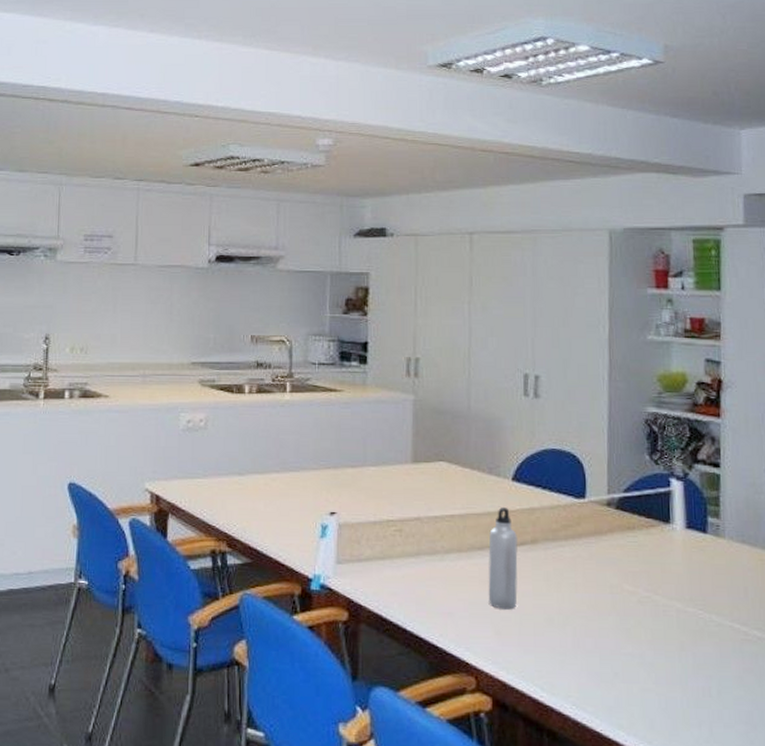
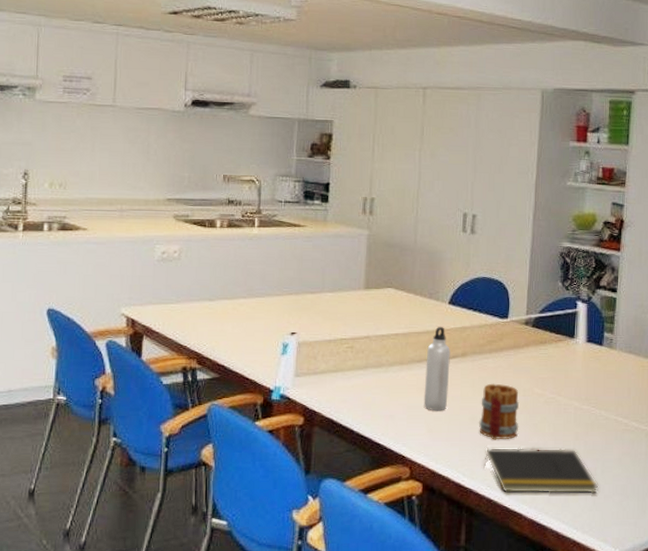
mug: none [557,577,608,648] -> present [479,383,520,440]
notepad: none [566,656,715,721] -> present [484,447,598,494]

